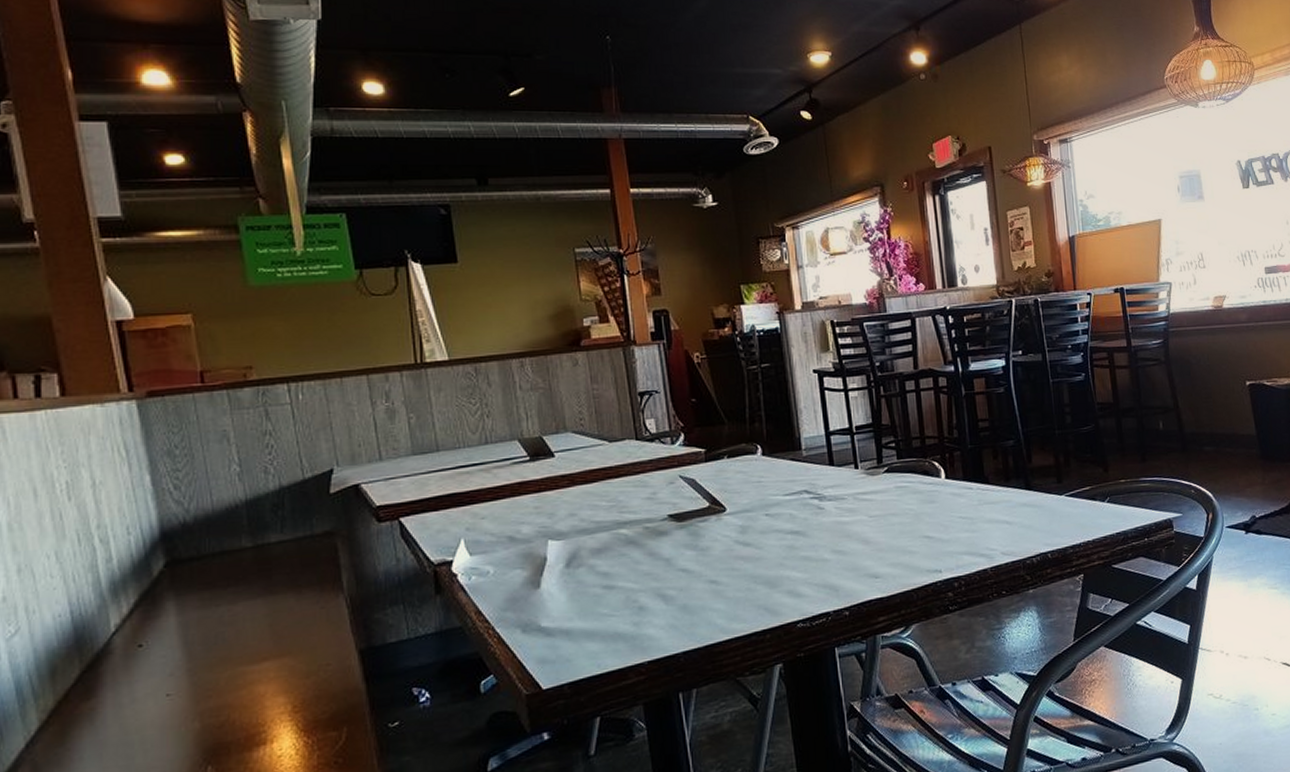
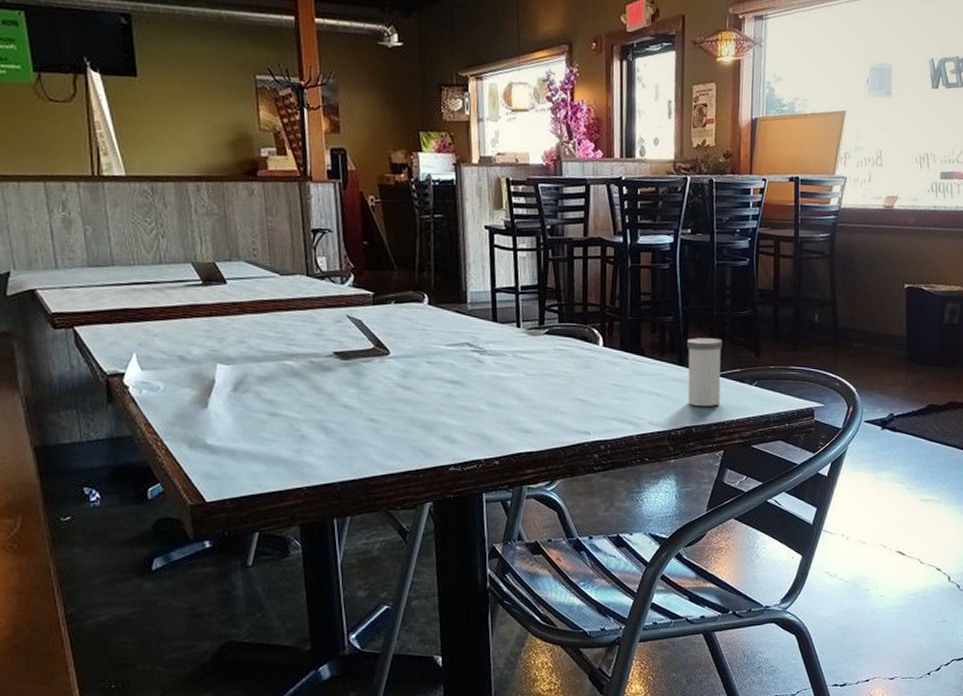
salt shaker: none [1032,458,1073,531] -> present [687,338,723,407]

